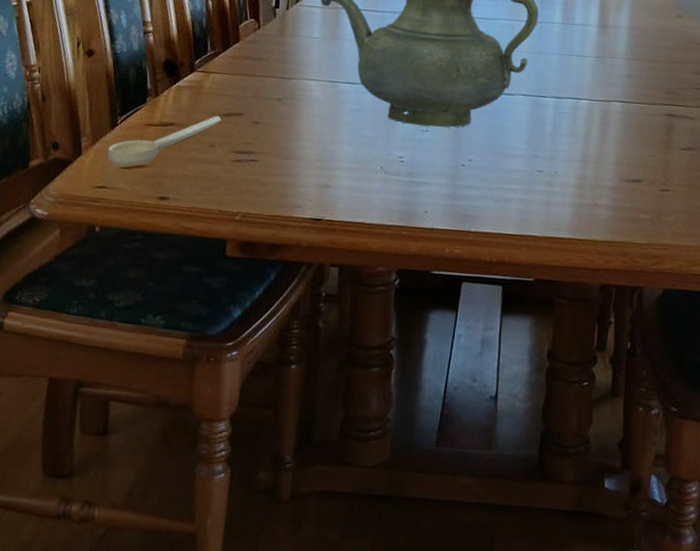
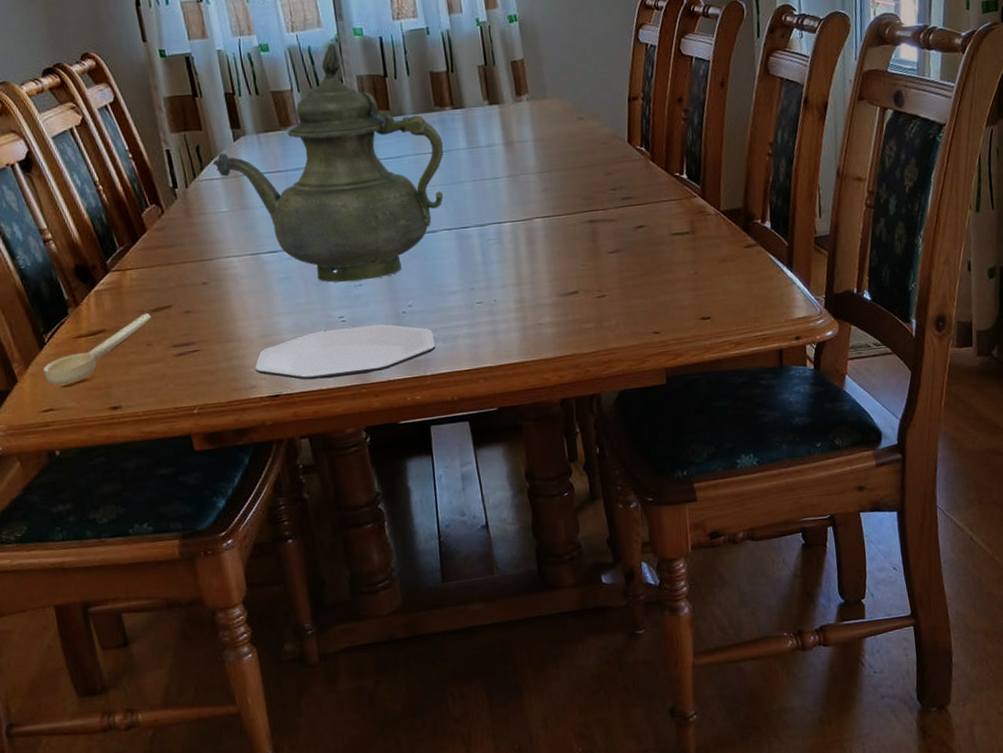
plate: none [304,166,487,218] -> present [255,324,436,380]

